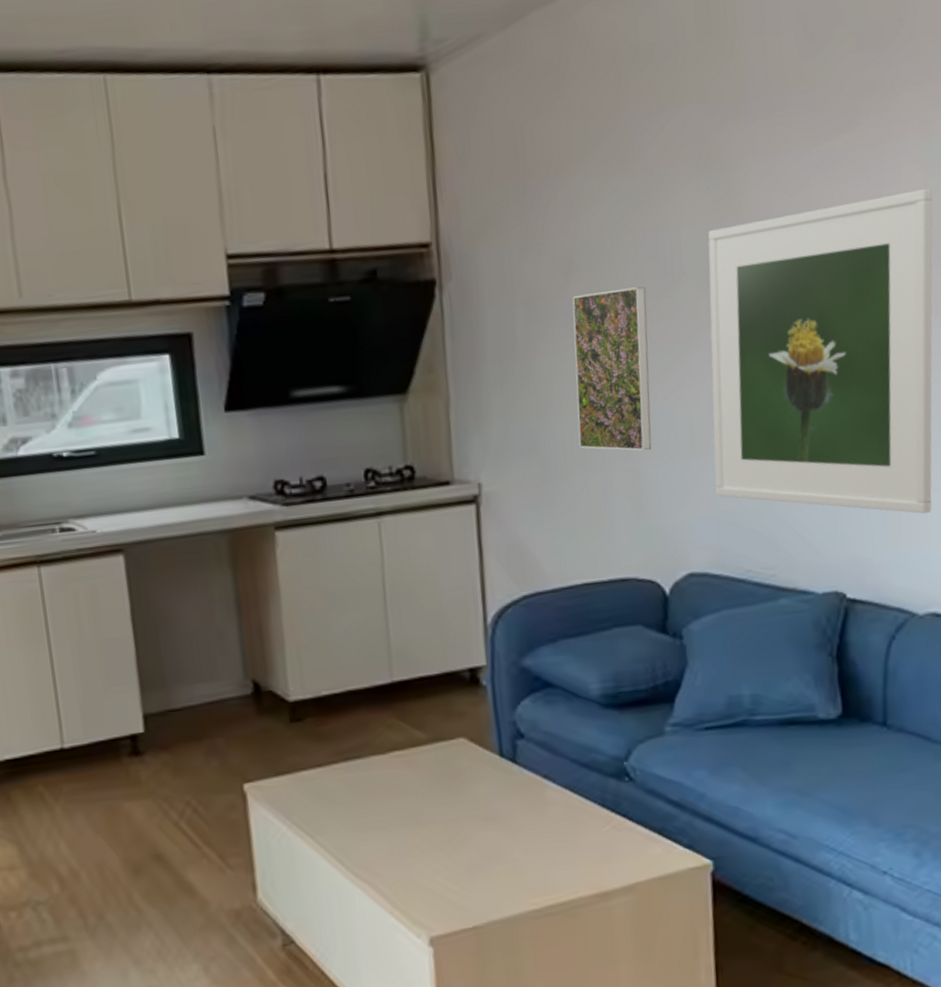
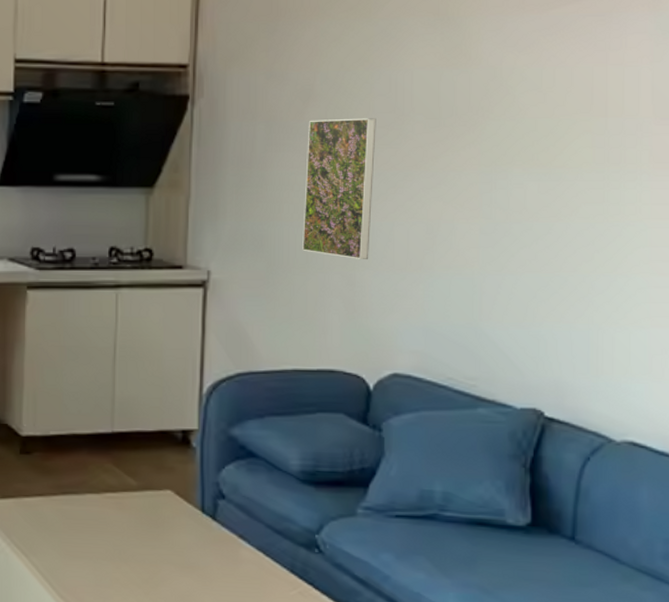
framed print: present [708,189,933,514] -> none [425,57,657,348]

